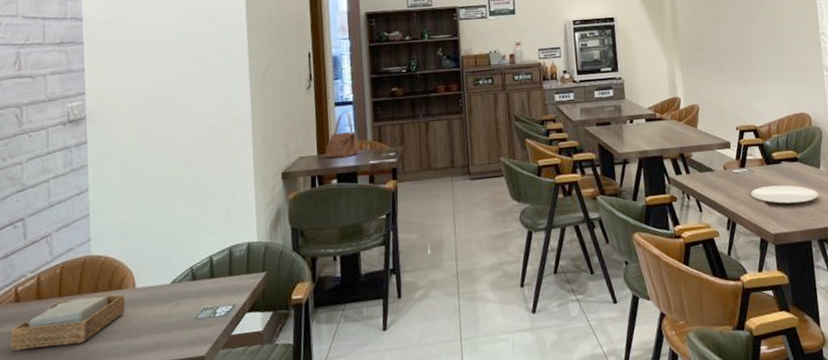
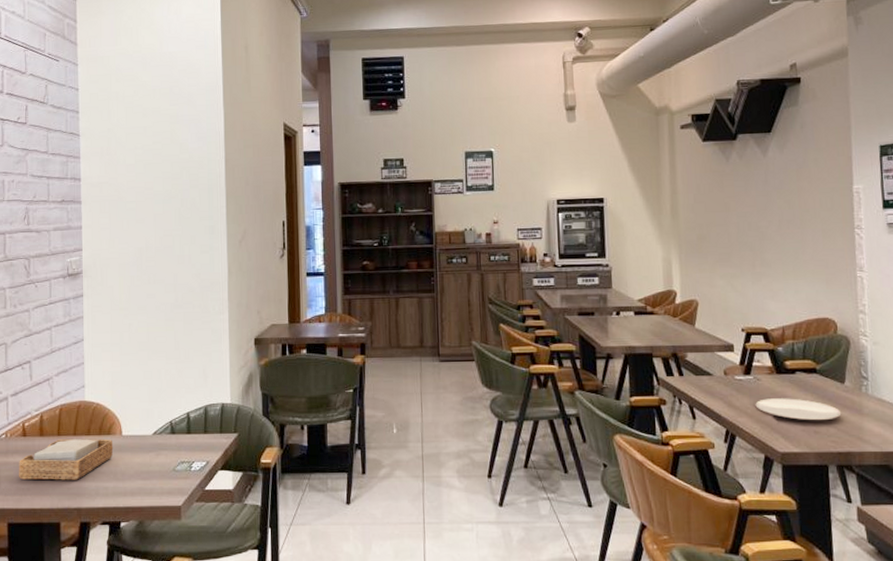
handbag: present [325,111,359,159] -> none [296,282,328,329]

